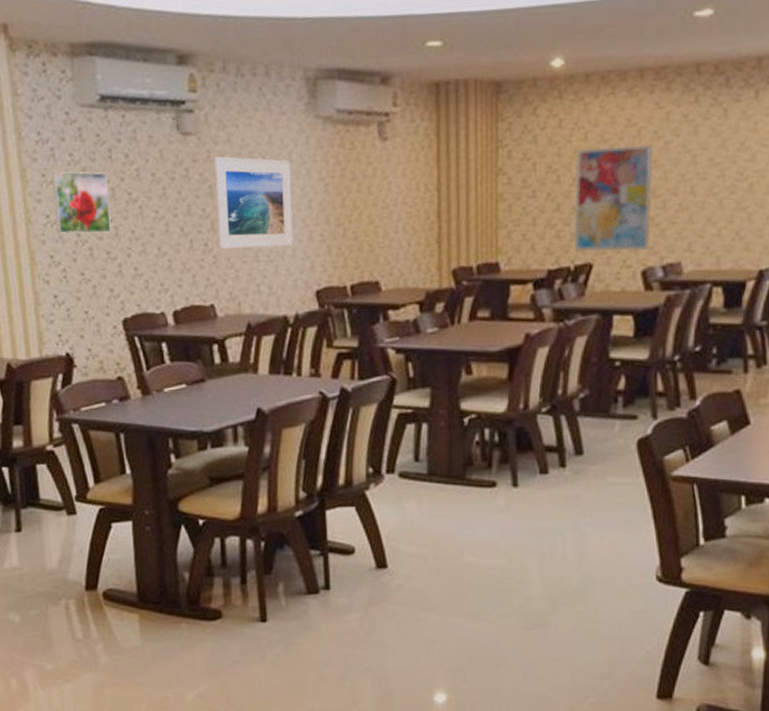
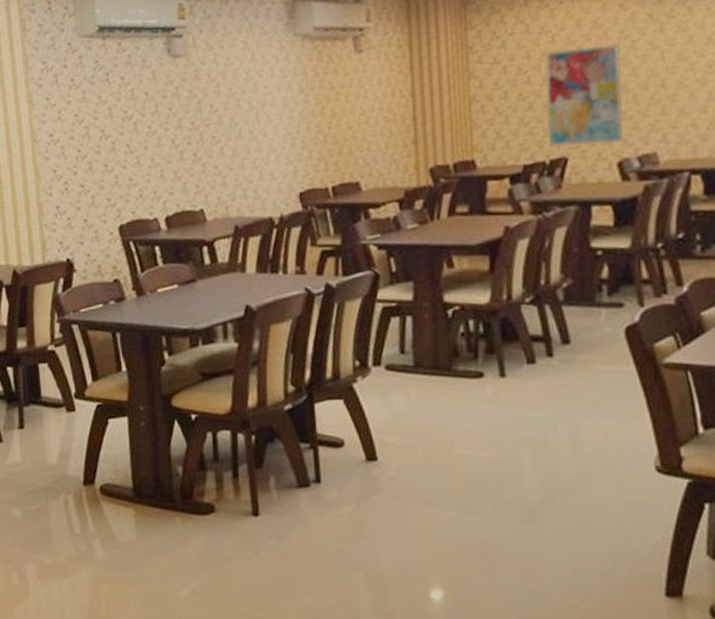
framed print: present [52,170,111,235] -> none [55,93,109,151]
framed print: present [214,156,294,250] -> none [202,74,277,159]

